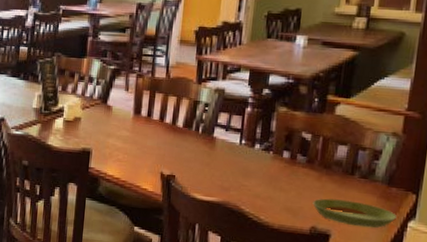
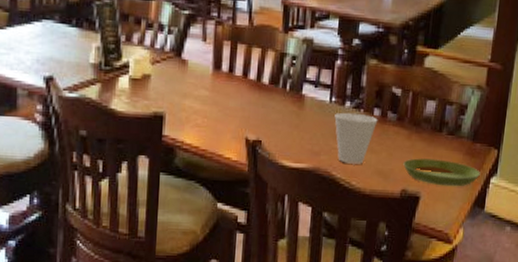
cup: none [244,153,287,201] -> present [334,112,378,164]

